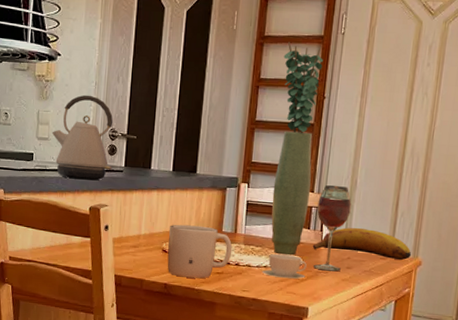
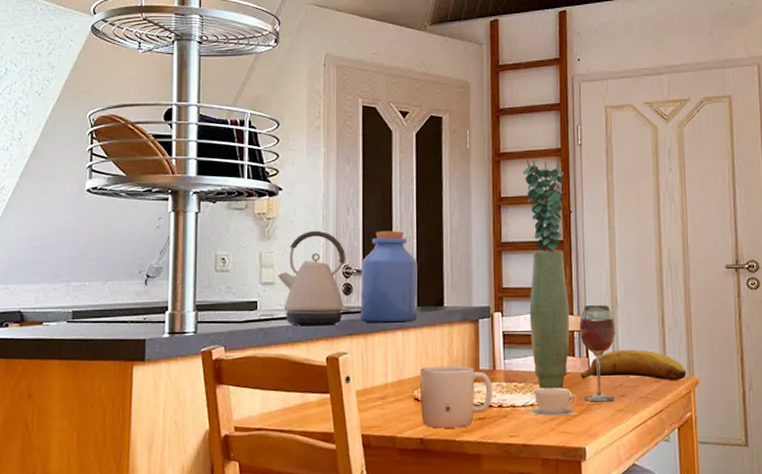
jar: none [121,100,176,185] -> present [360,231,418,323]

